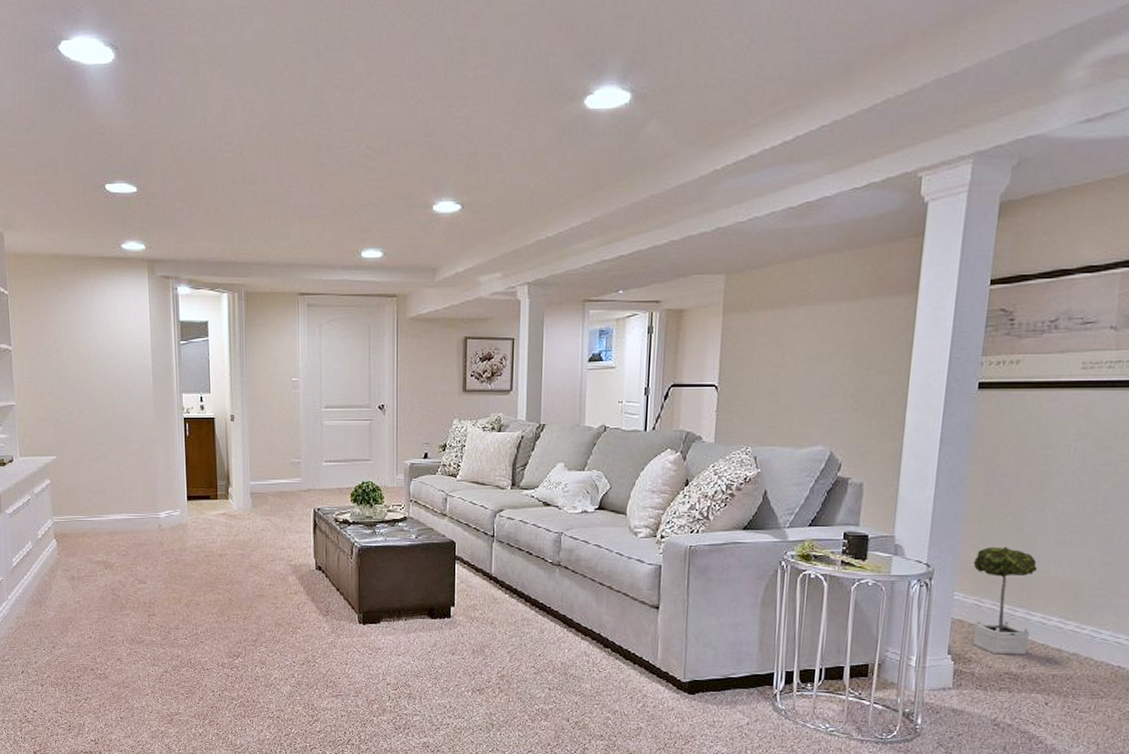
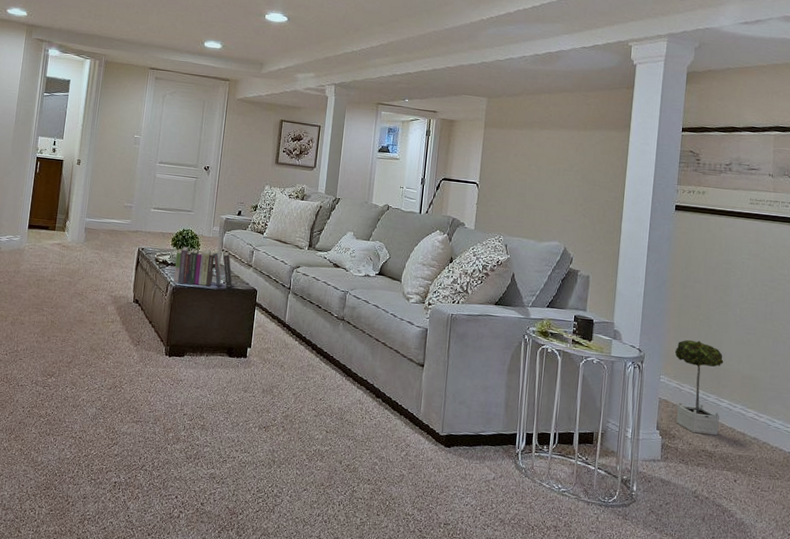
books: none [357,501,426,544] -> present [174,246,233,289]

